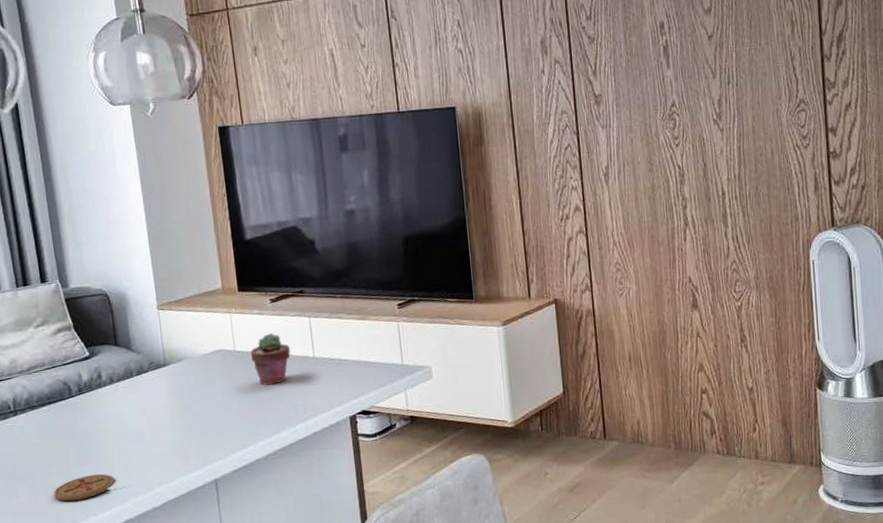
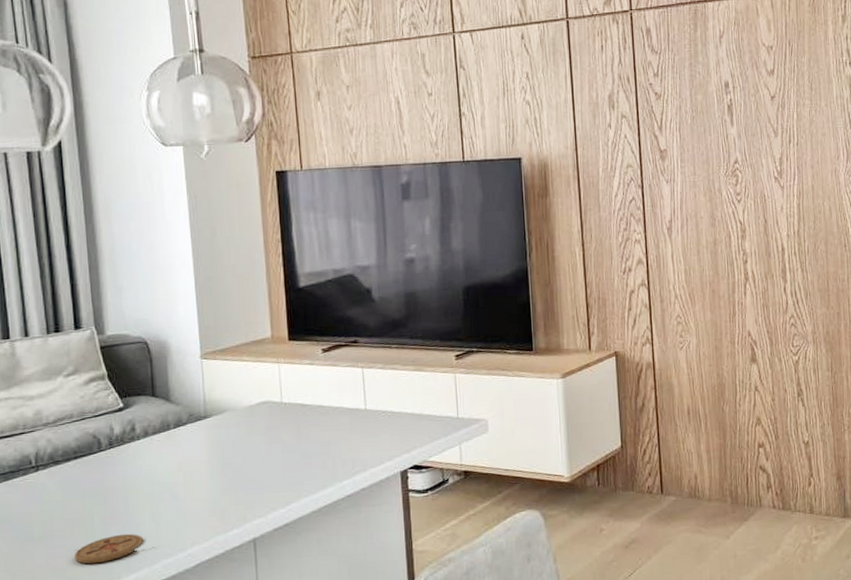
potted succulent: present [250,333,291,385] -> none [298,384,341,439]

